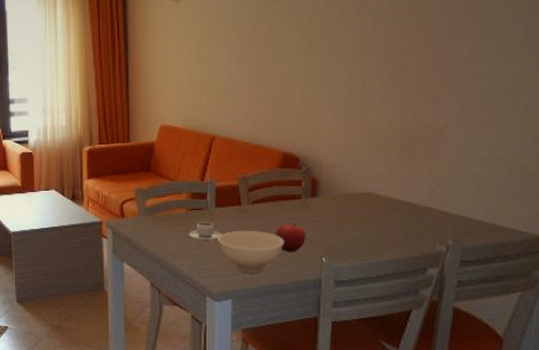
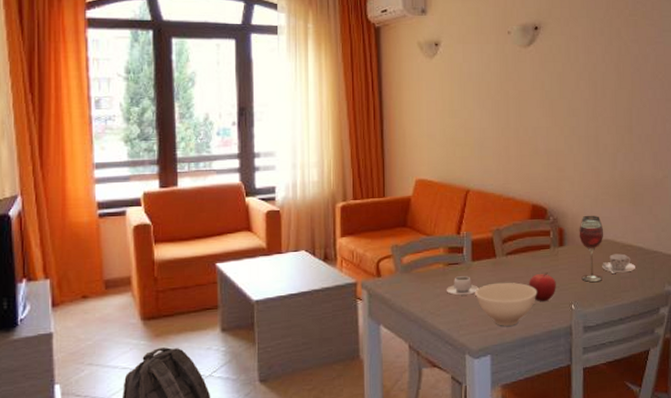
wineglass: none [335,165,365,235] -> present [579,215,604,282]
teacup: none [360,208,401,230] -> present [602,253,635,275]

